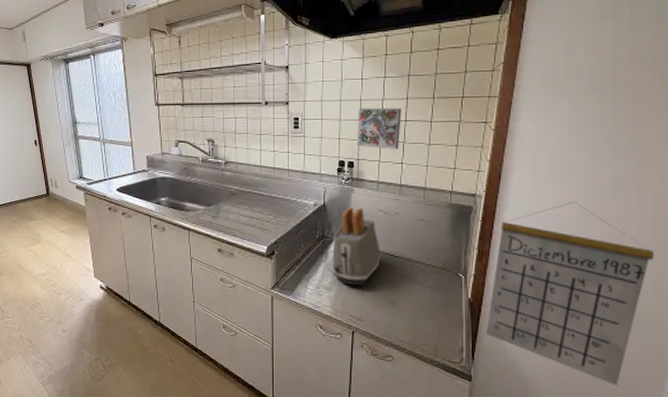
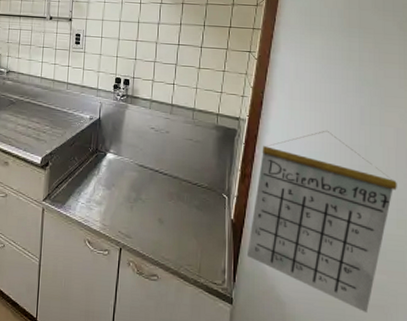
toaster: present [332,207,382,287] -> none [104,123,152,203]
decorative tile: present [356,108,401,149] -> none [132,30,175,70]

